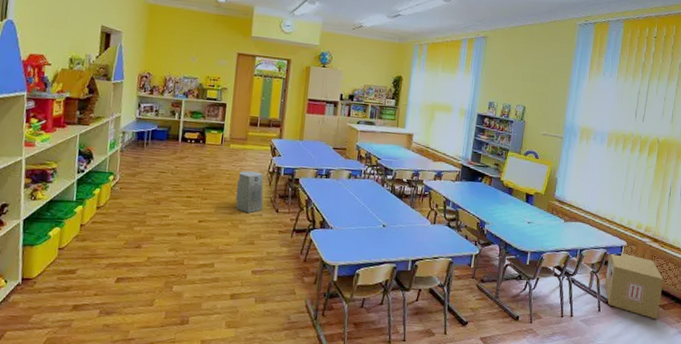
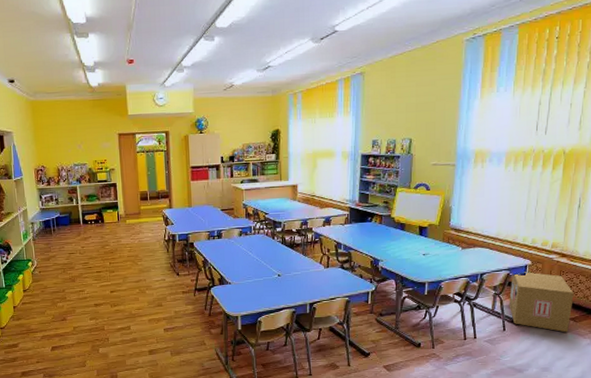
air purifier: present [236,170,264,213] -> none [138,241,165,279]

